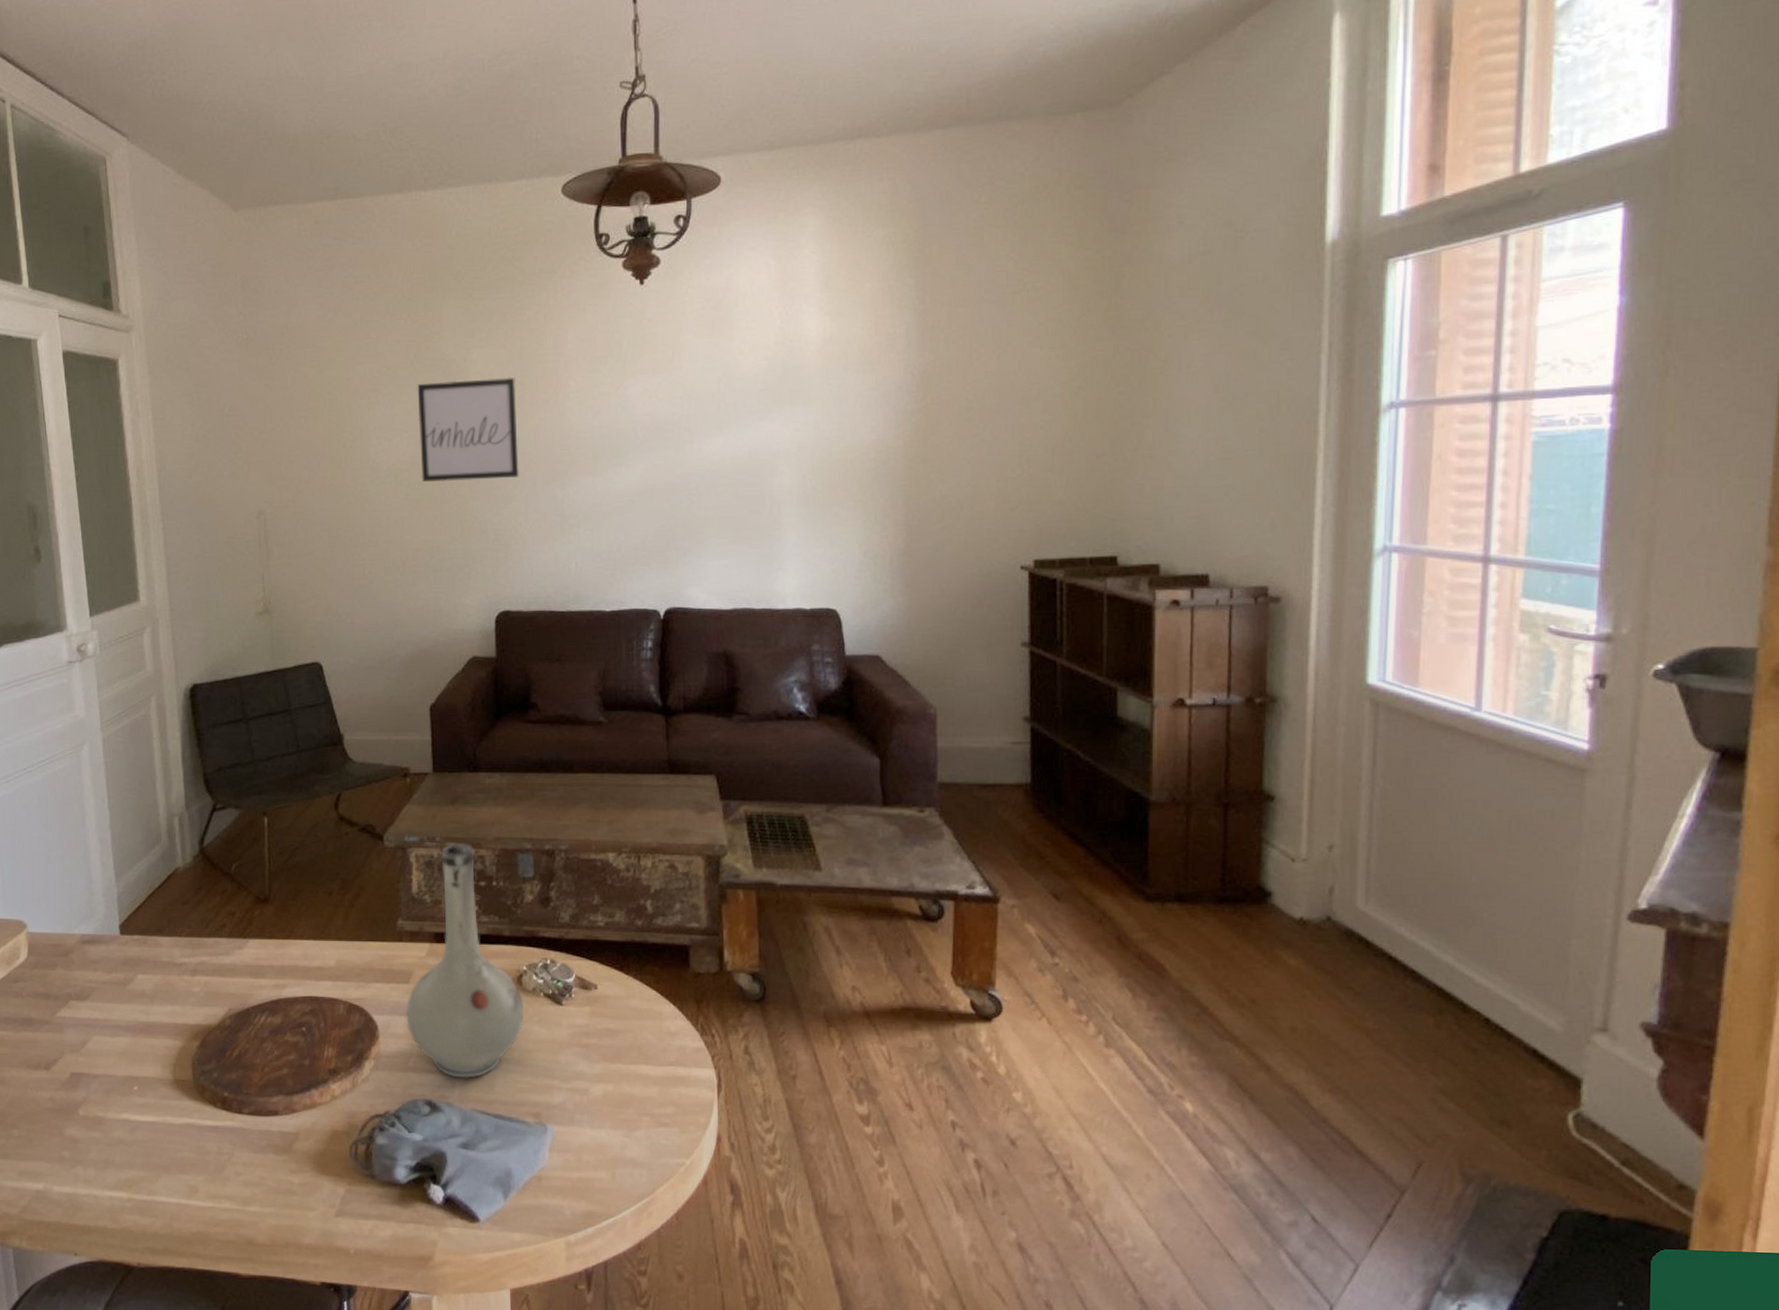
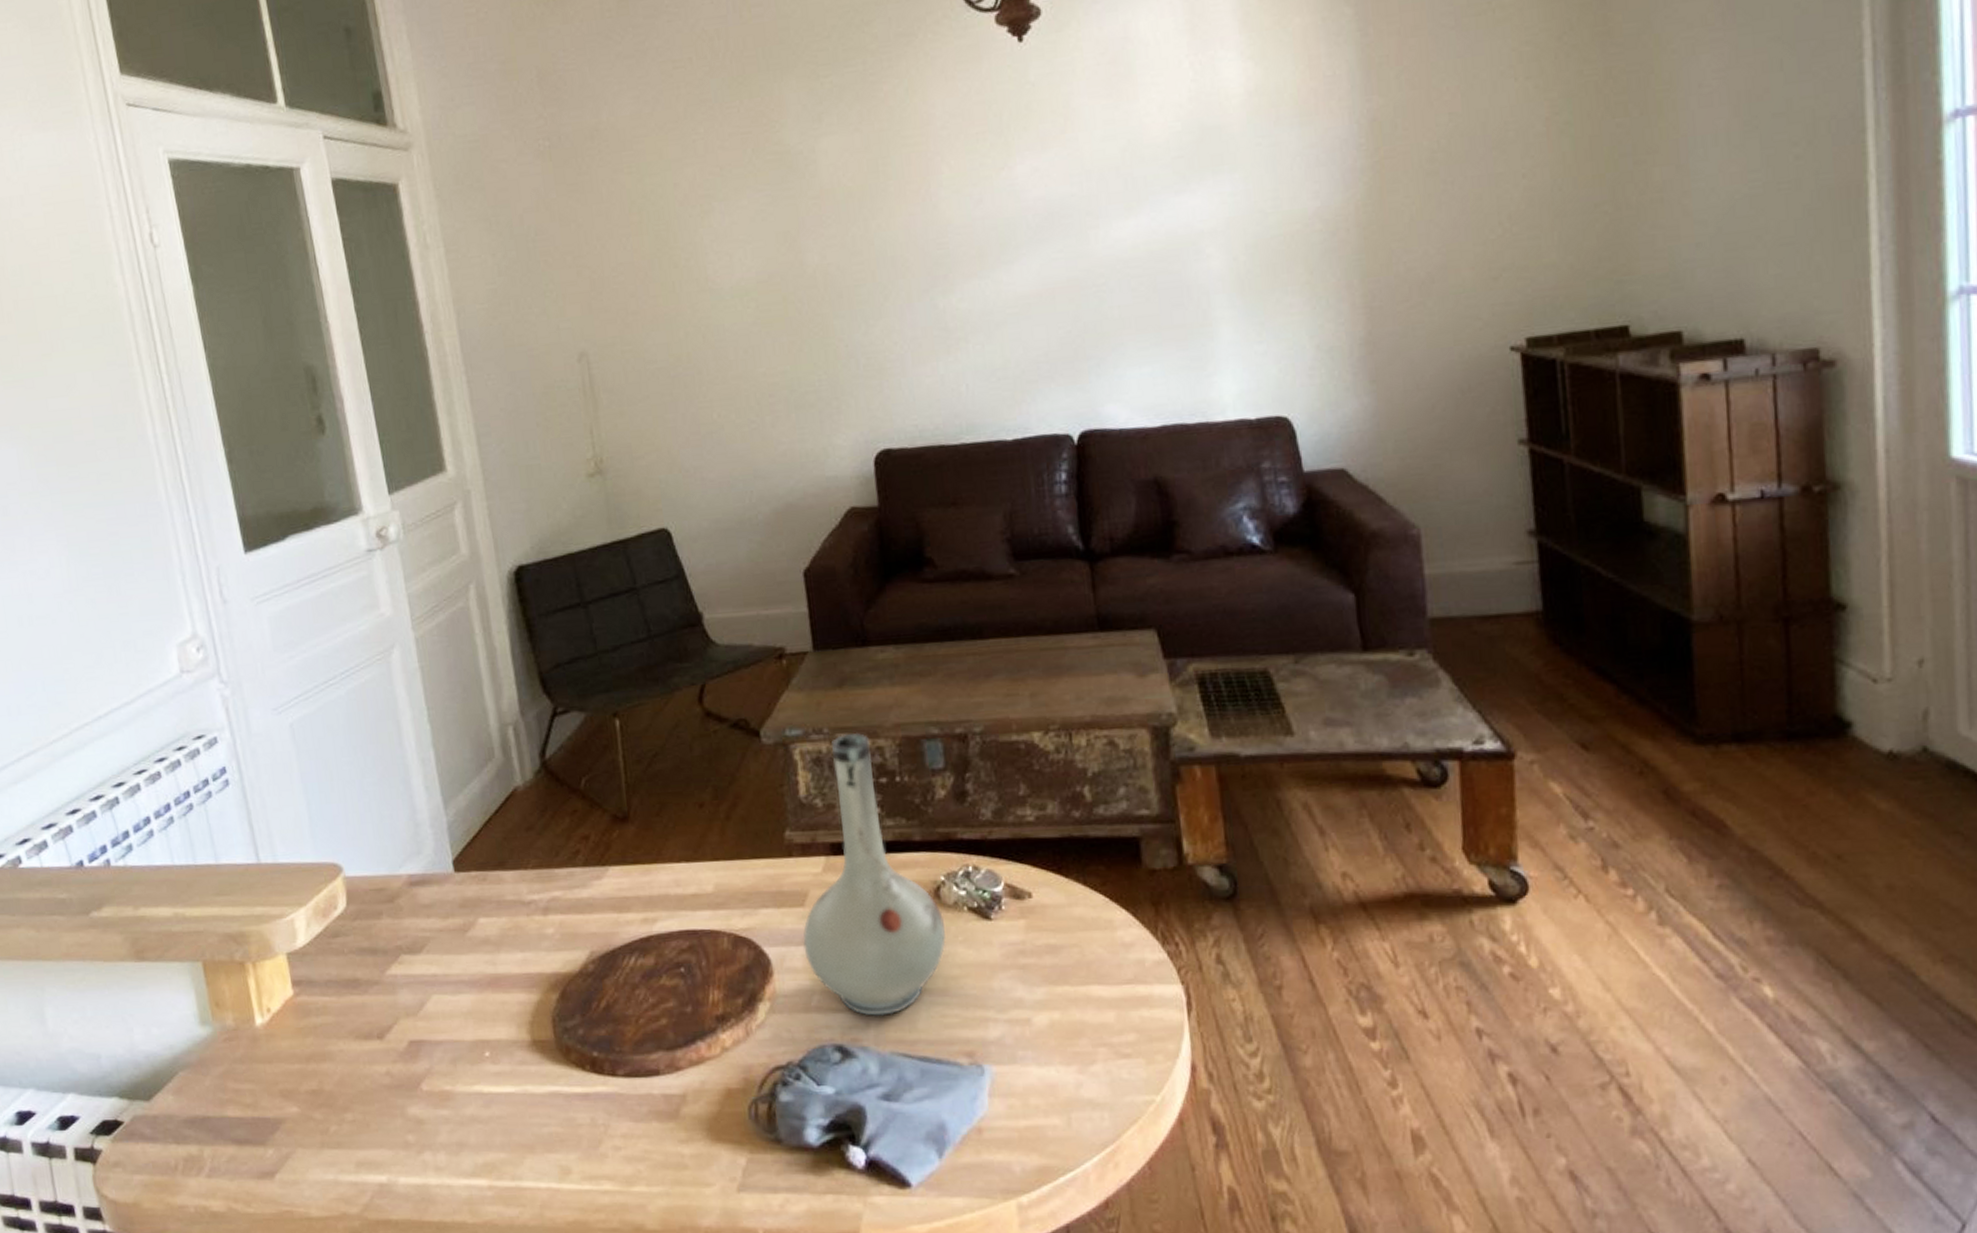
wall art: present [417,377,520,482] -> none [758,166,891,302]

